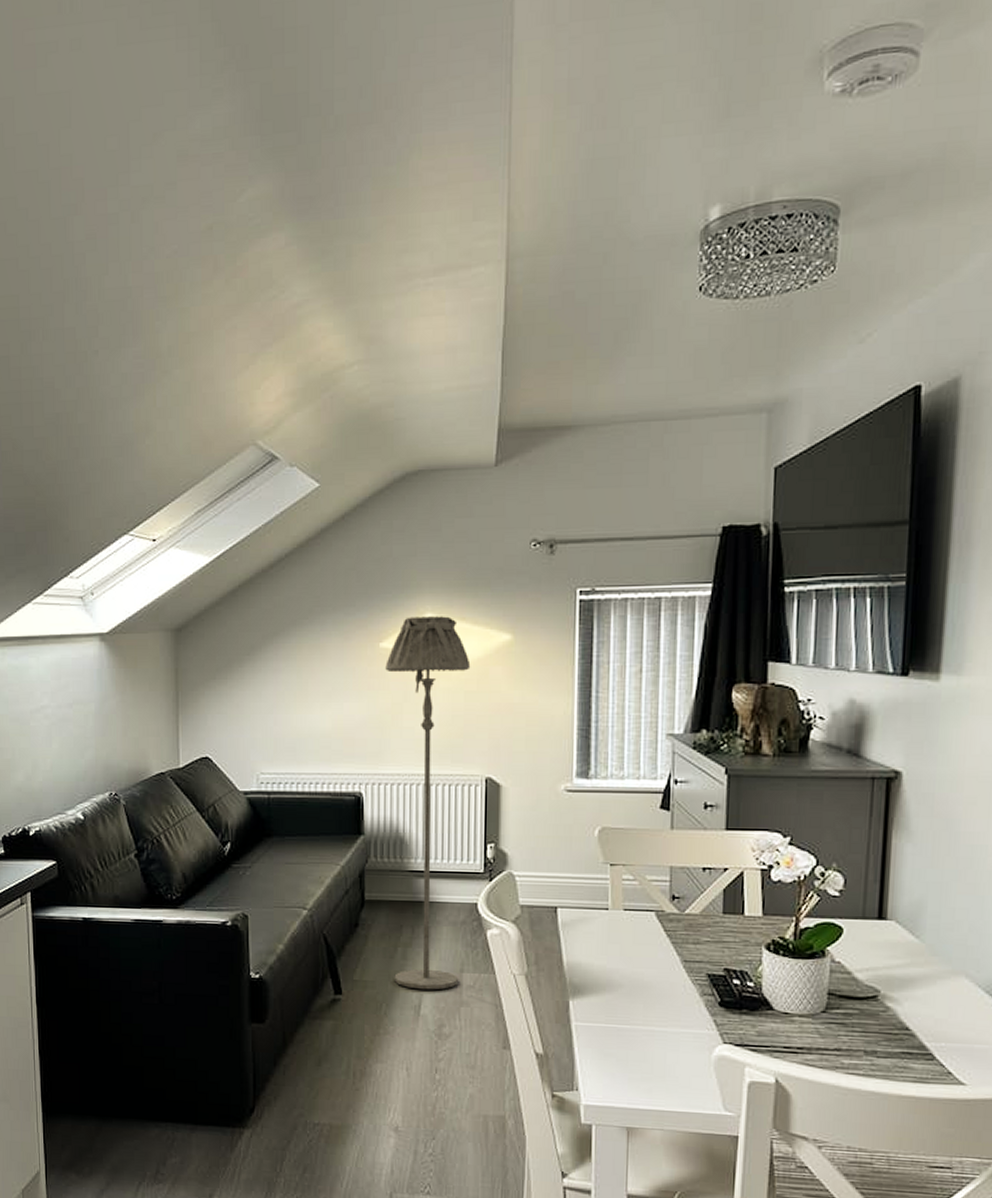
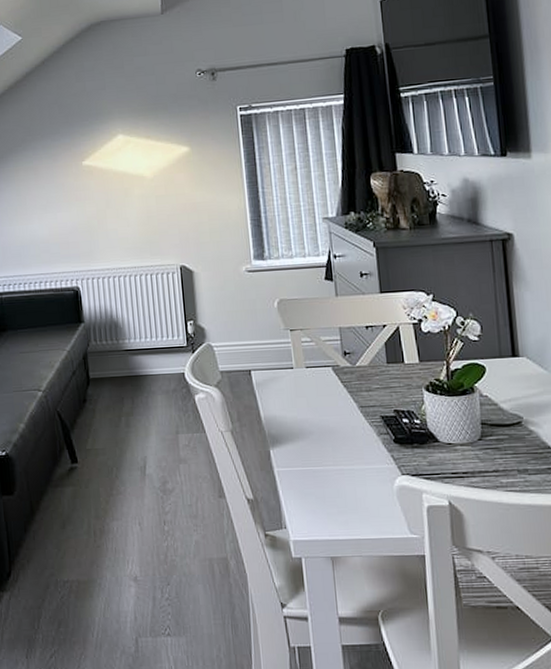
floor lamp: present [385,616,471,990] -> none [88,136,176,452]

